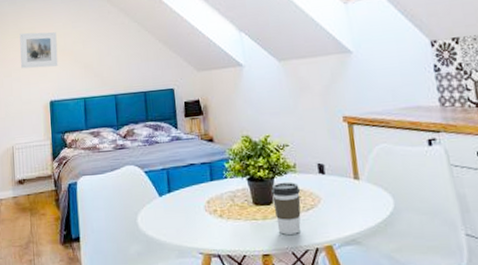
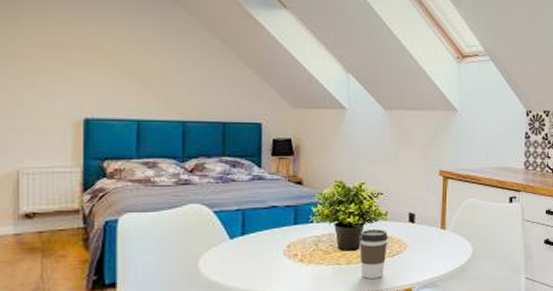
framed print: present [19,32,58,69] -> none [38,24,101,76]

